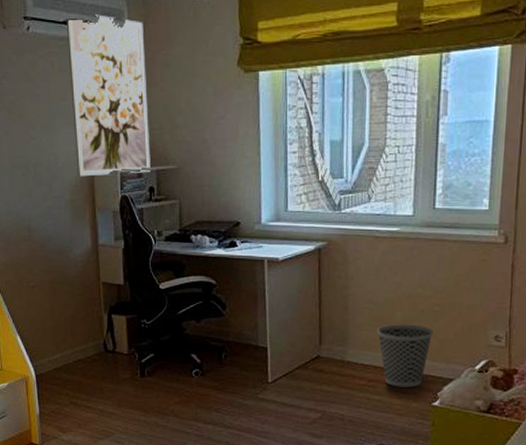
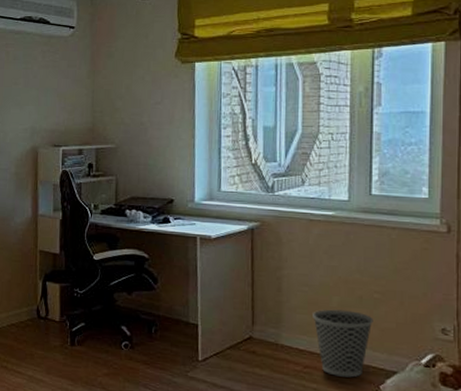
wall art: present [66,14,150,177] -> none [22,13,91,152]

